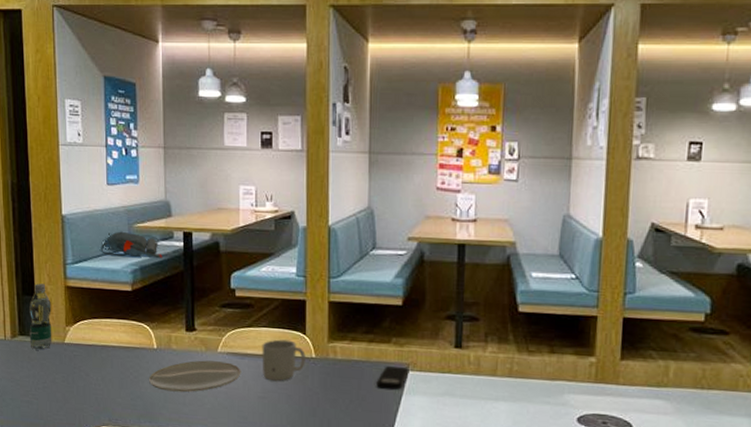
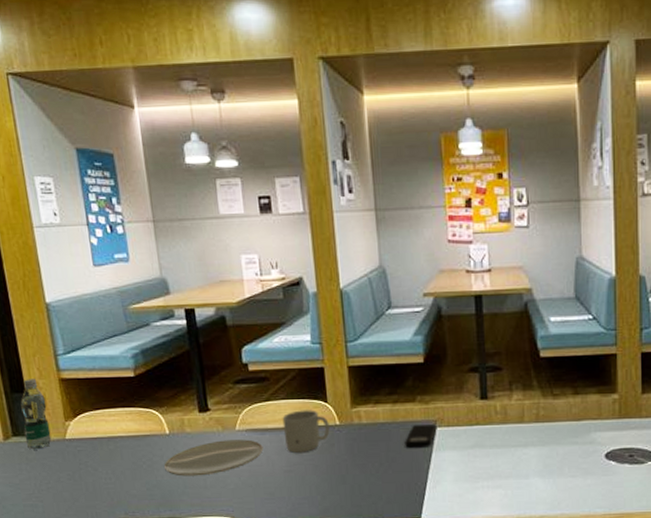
backpack: present [100,231,165,258] -> none [94,314,167,342]

